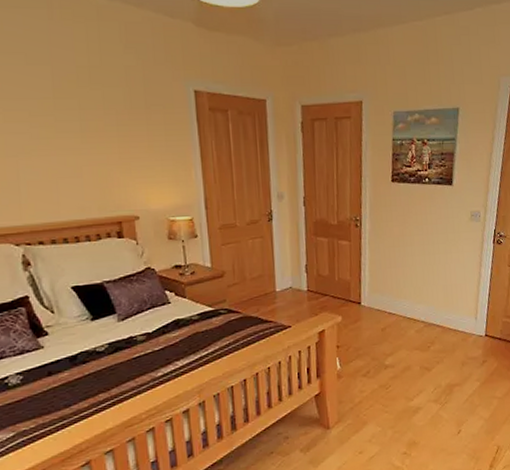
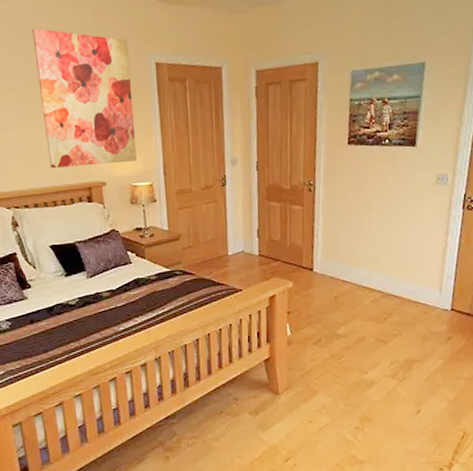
wall art: none [44,41,174,200] -> present [31,28,137,168]

